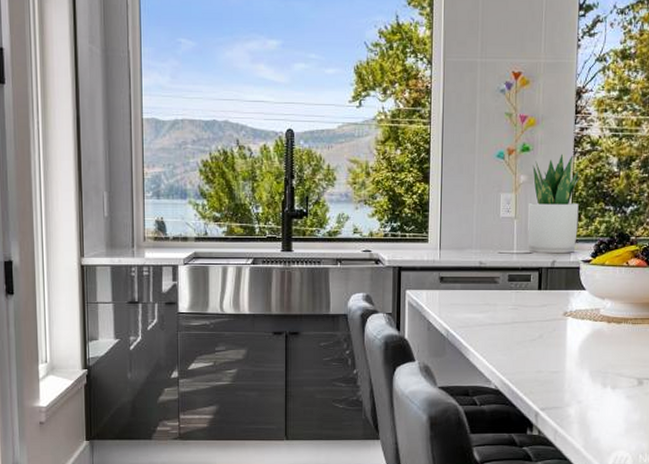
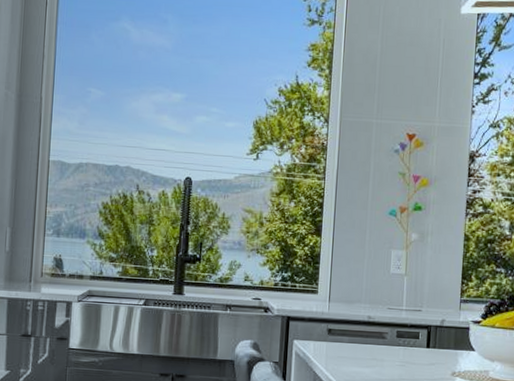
planter: present [527,154,580,254] -> none [417,214,472,313]

